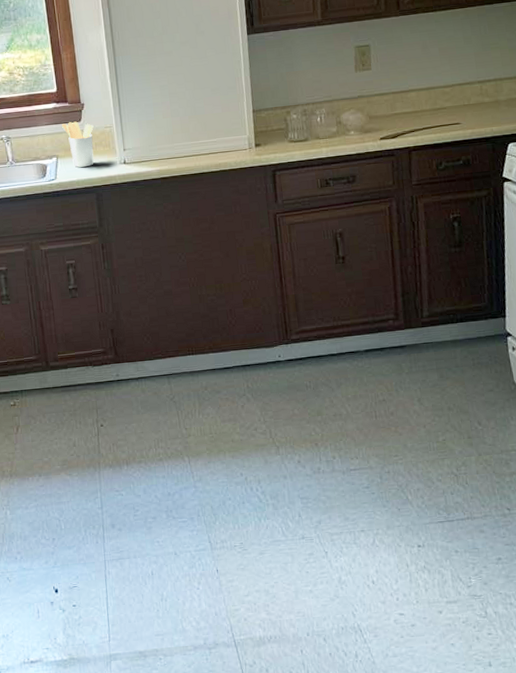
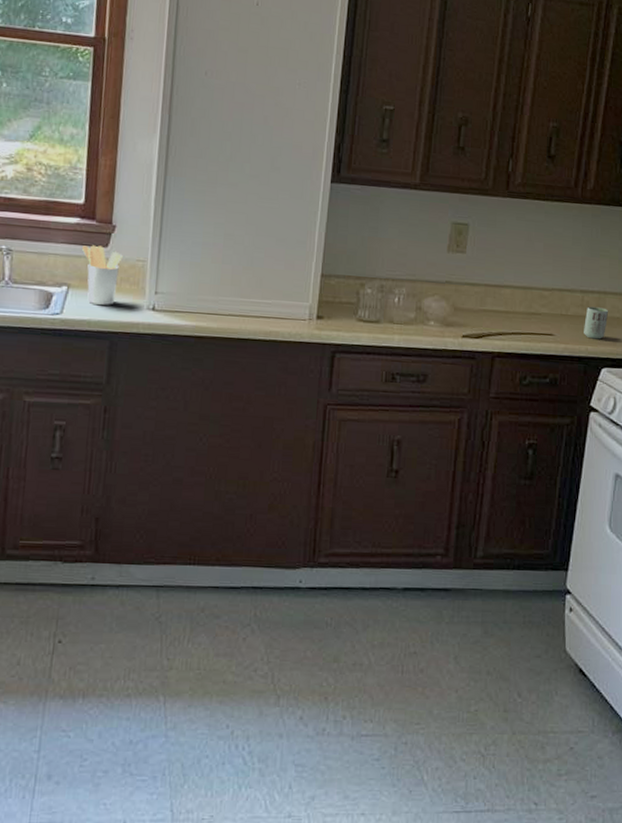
cup: none [486,92,507,121] -> present [584,306,609,340]

